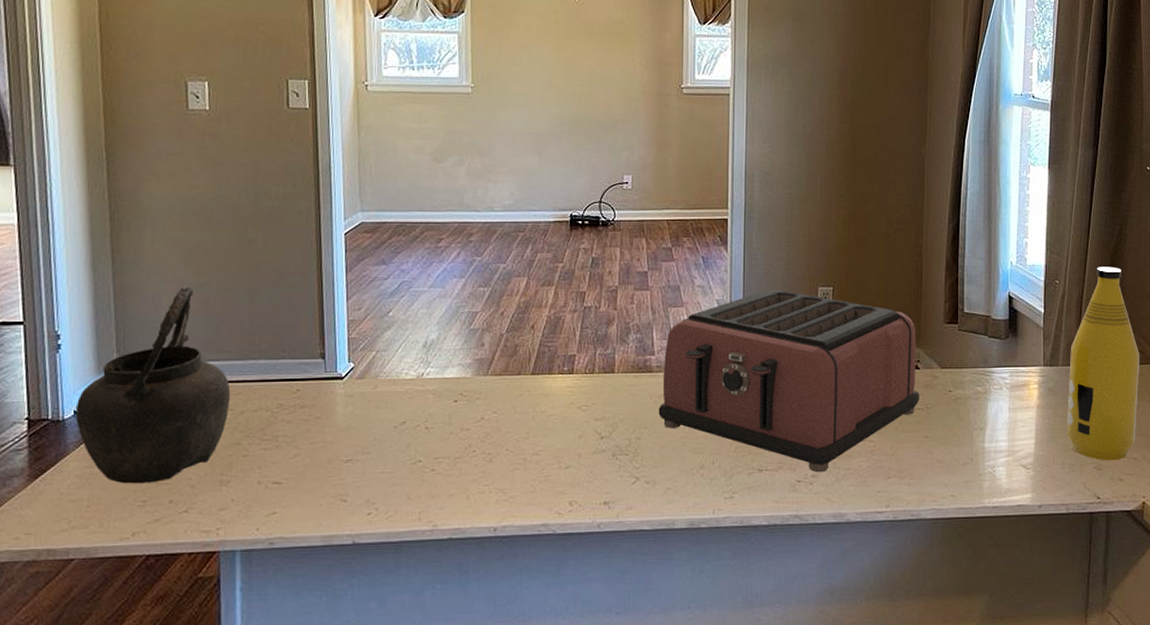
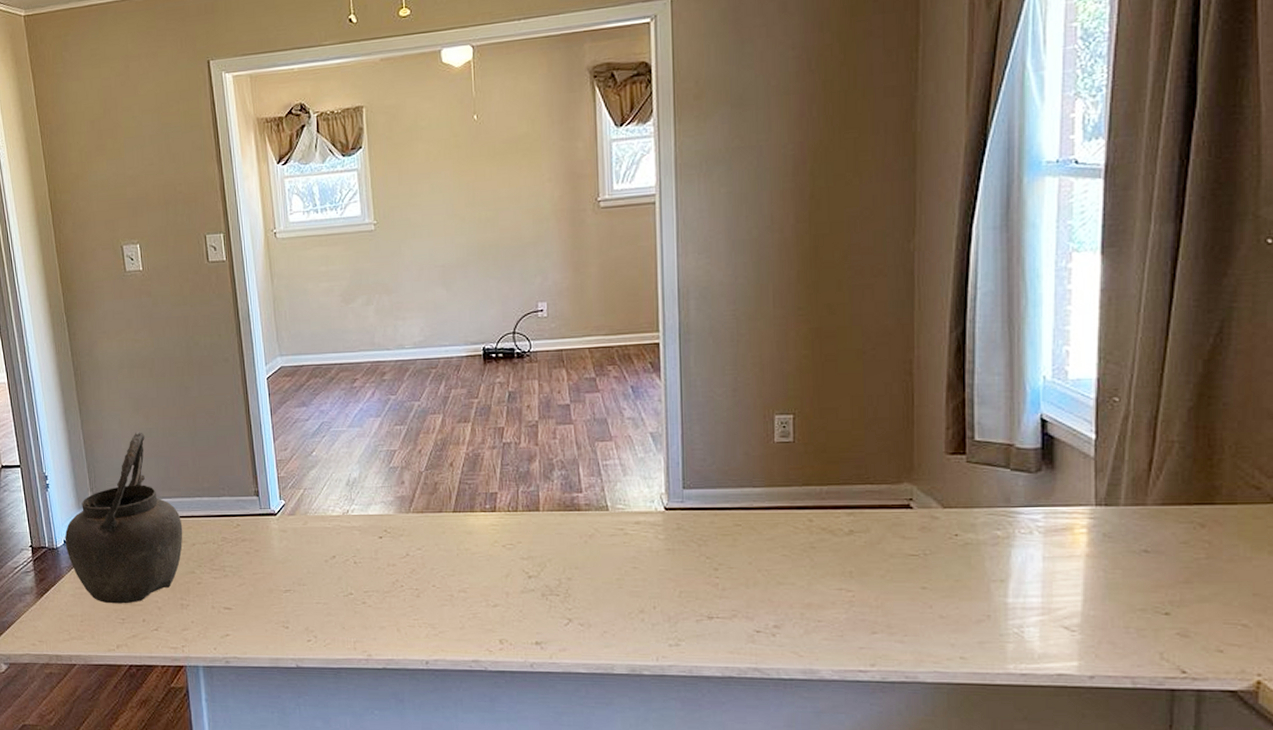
toaster: present [658,288,919,473] -> none [589,418,913,623]
bottle: present [1067,266,1140,461] -> none [1133,376,1254,627]

